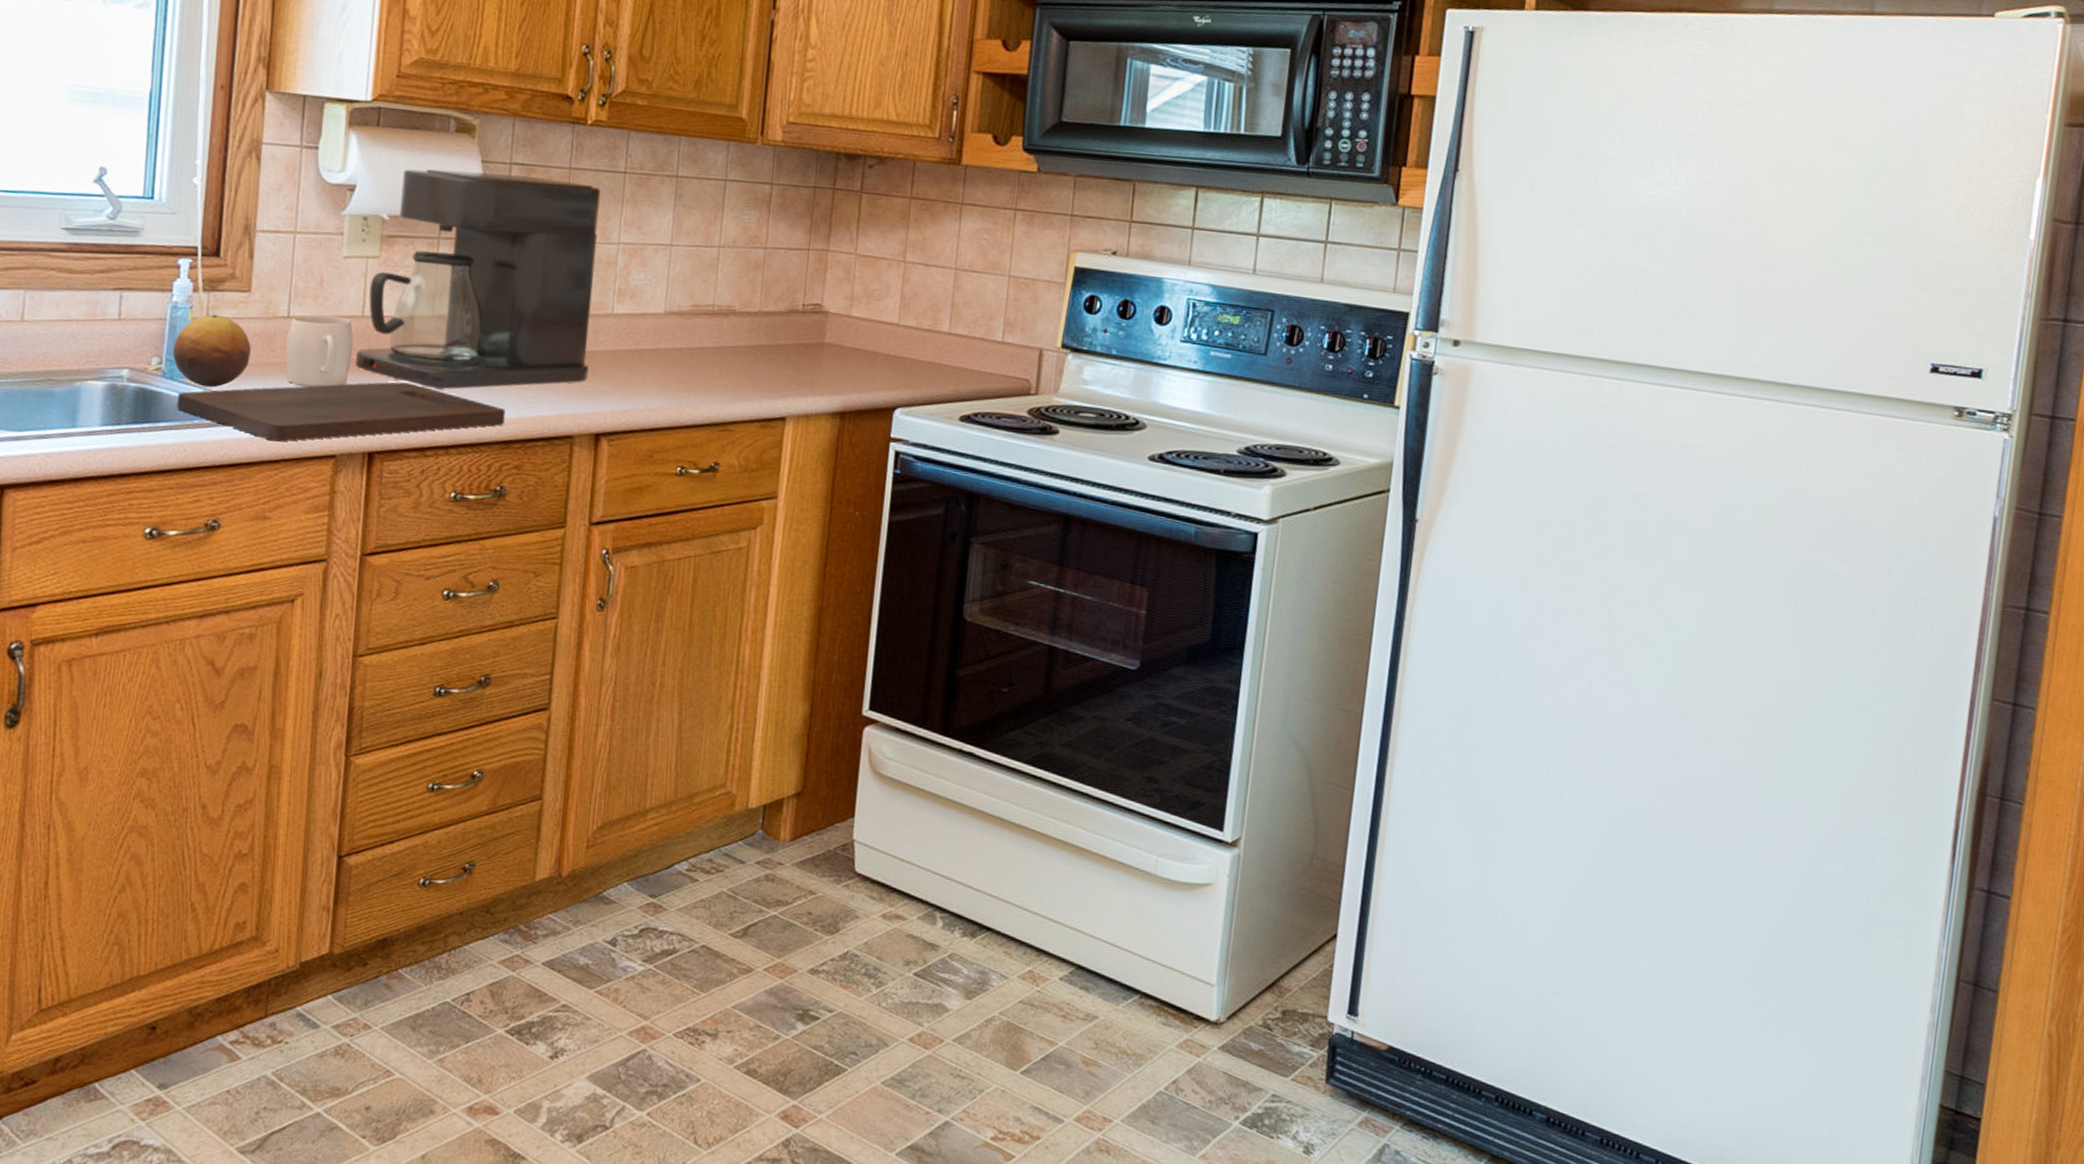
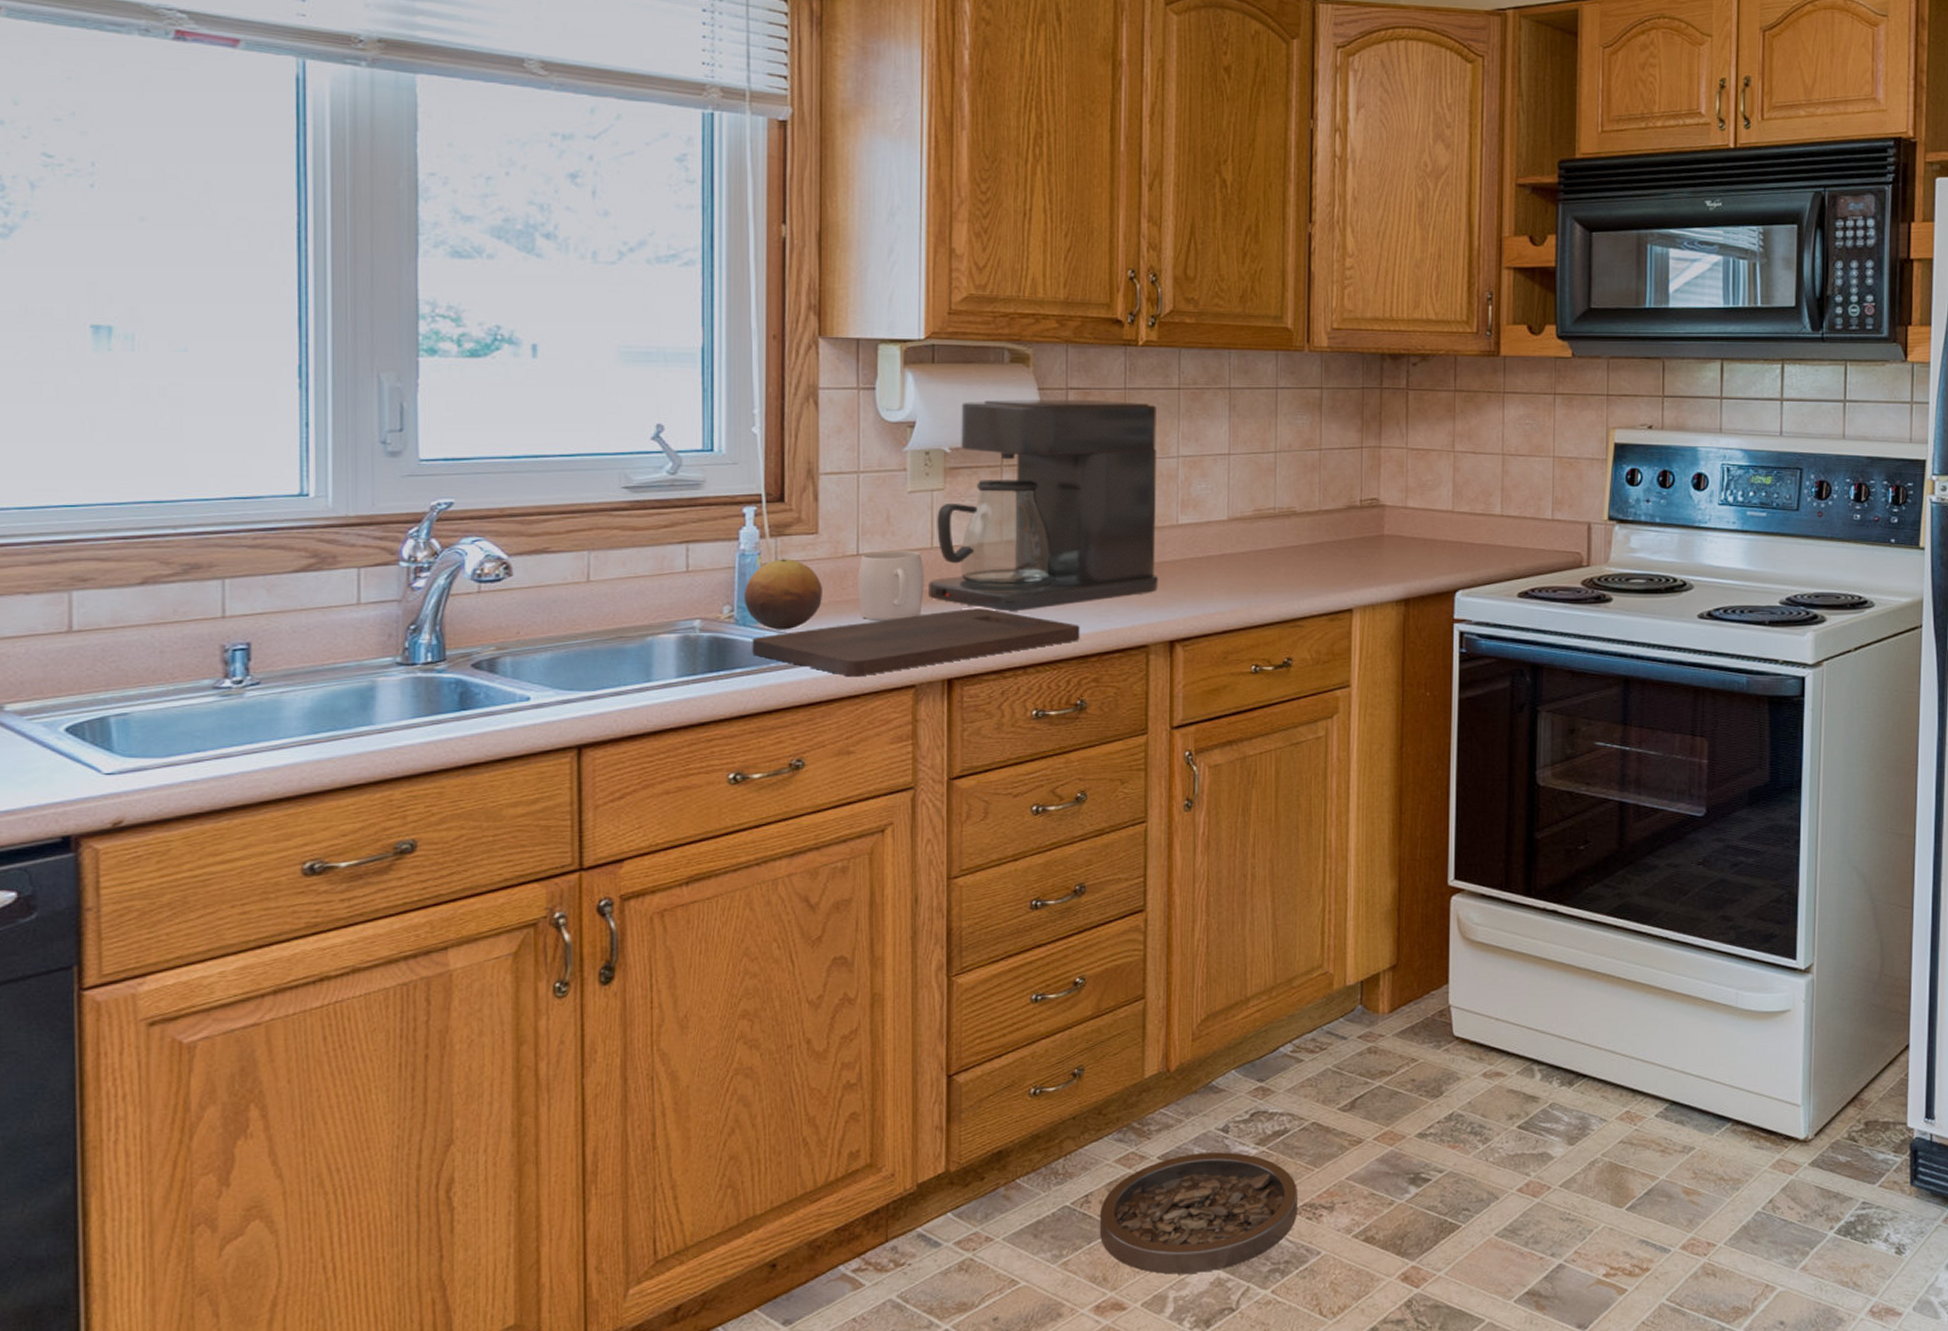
pet bowl: none [478,963,682,1086] -> present [1099,1152,1297,1275]

